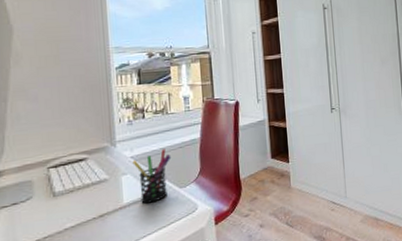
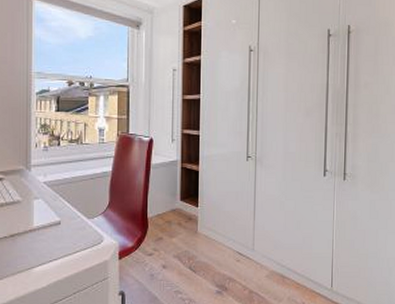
pen holder: present [132,149,172,204] -> none [45,178,82,229]

